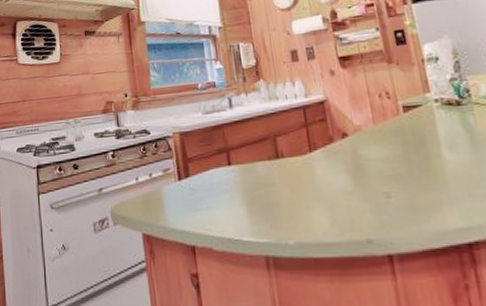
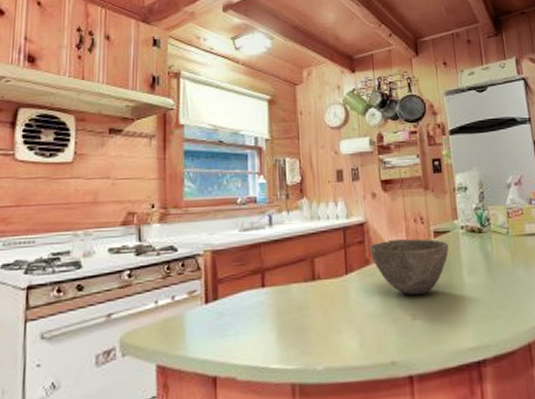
bowl: none [332,114,423,173] -> present [370,238,449,296]

